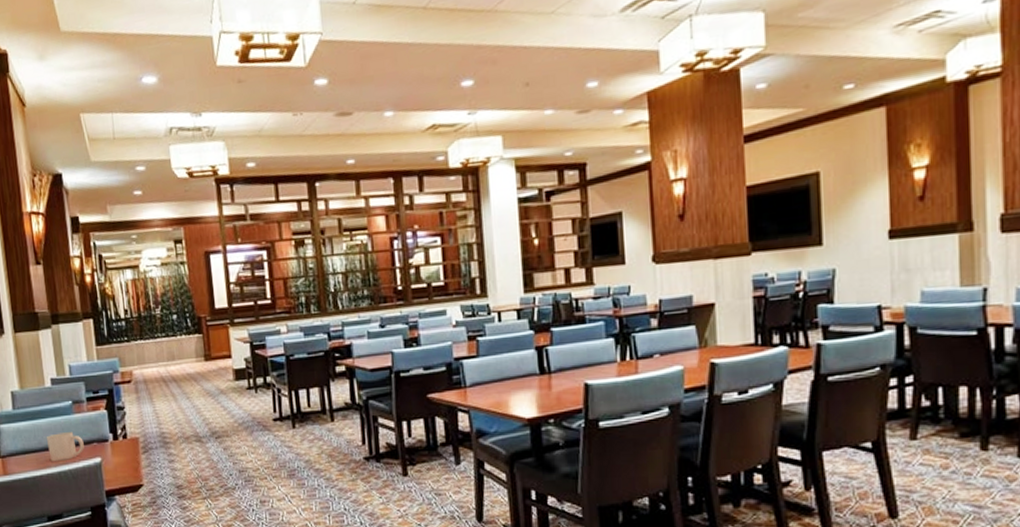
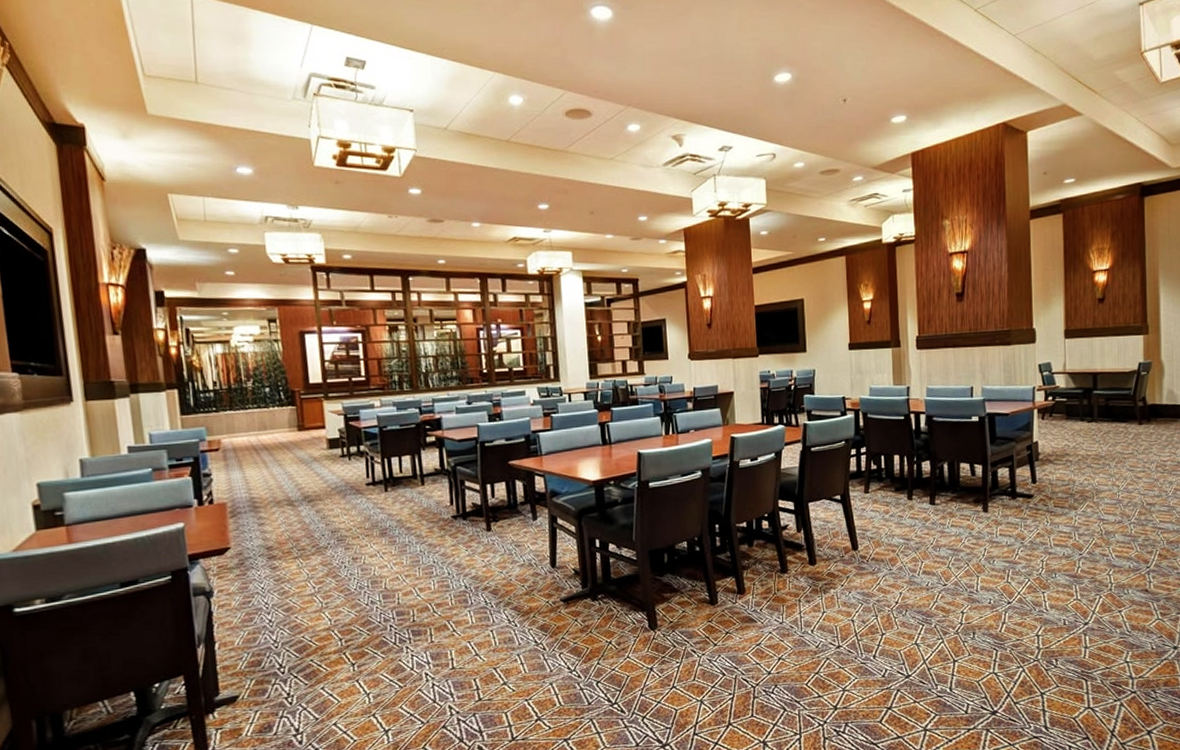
mug: present [46,432,85,462] -> none [120,499,165,529]

